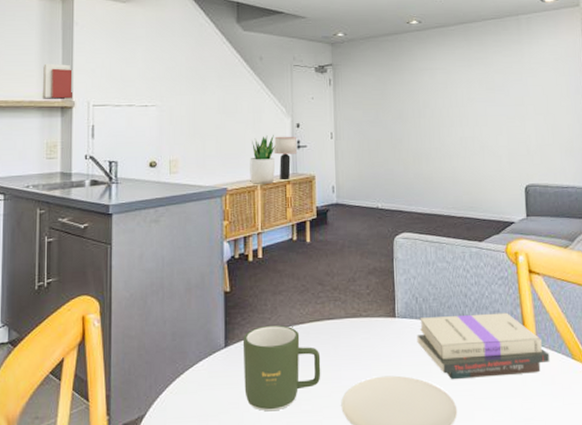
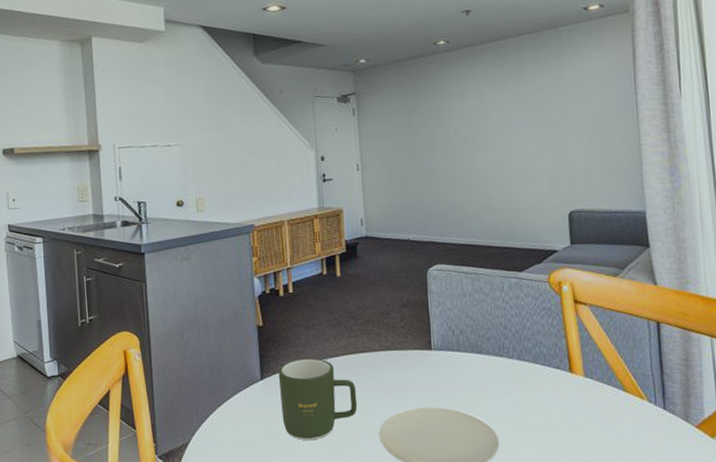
books: present [42,63,73,100] -> none [68,108,98,144]
planter: present [250,135,275,184] -> none [275,169,301,220]
table lamp: present [273,136,298,180] -> none [298,169,324,214]
books: present [417,312,550,380] -> none [454,344,599,412]

